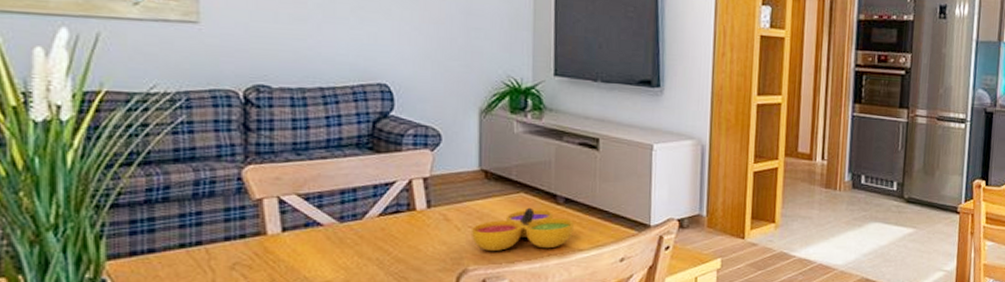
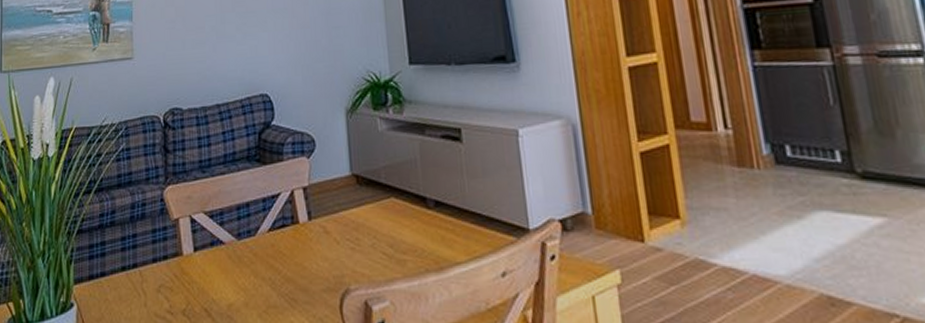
decorative bowl: present [472,207,574,251] -> none [350,214,448,267]

